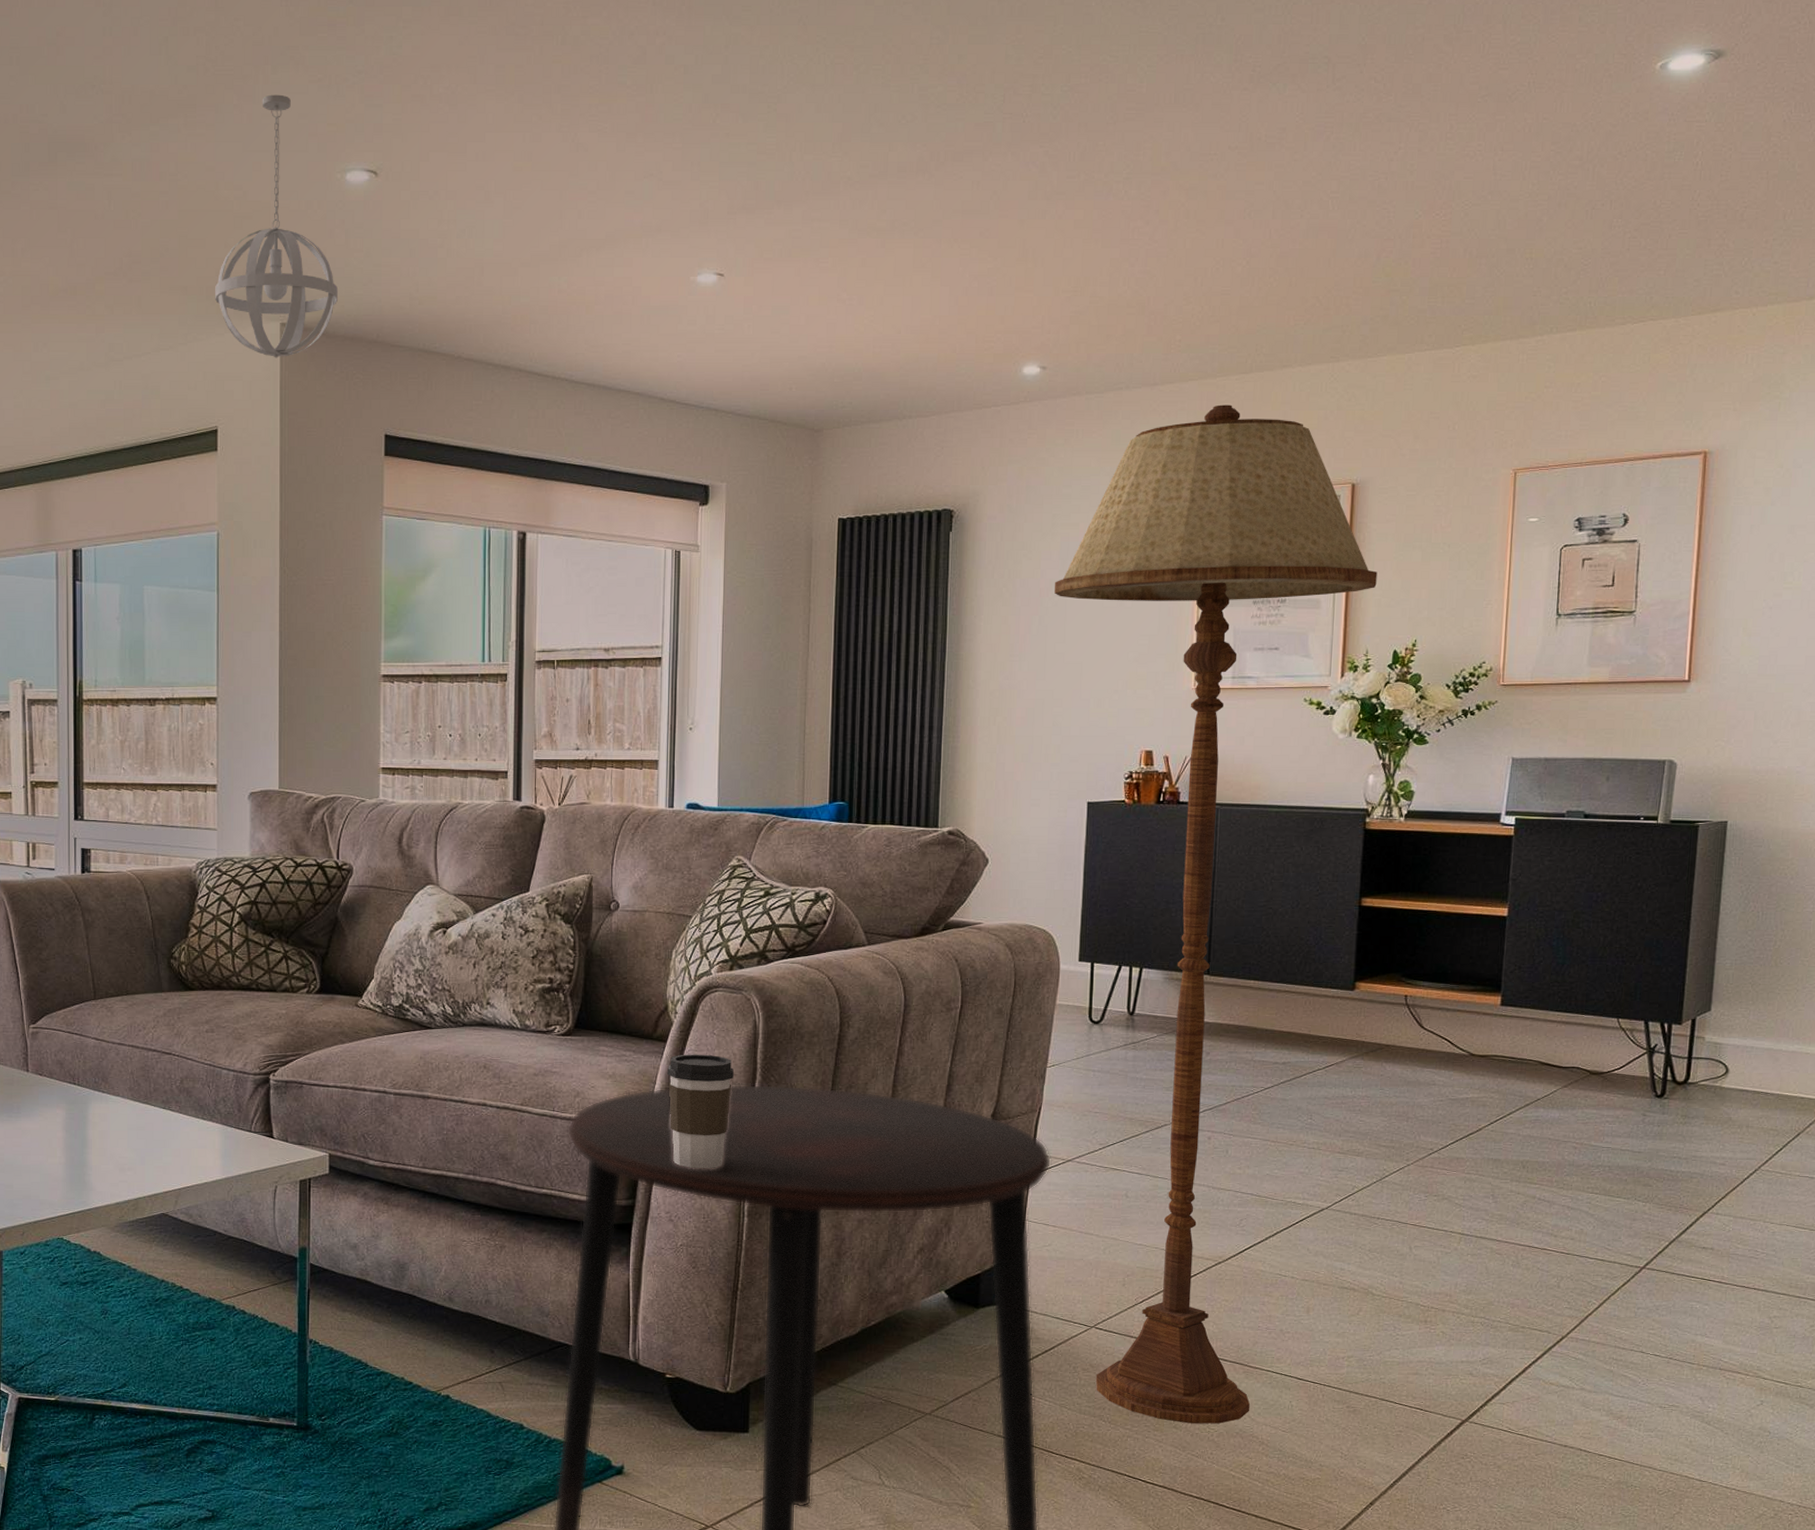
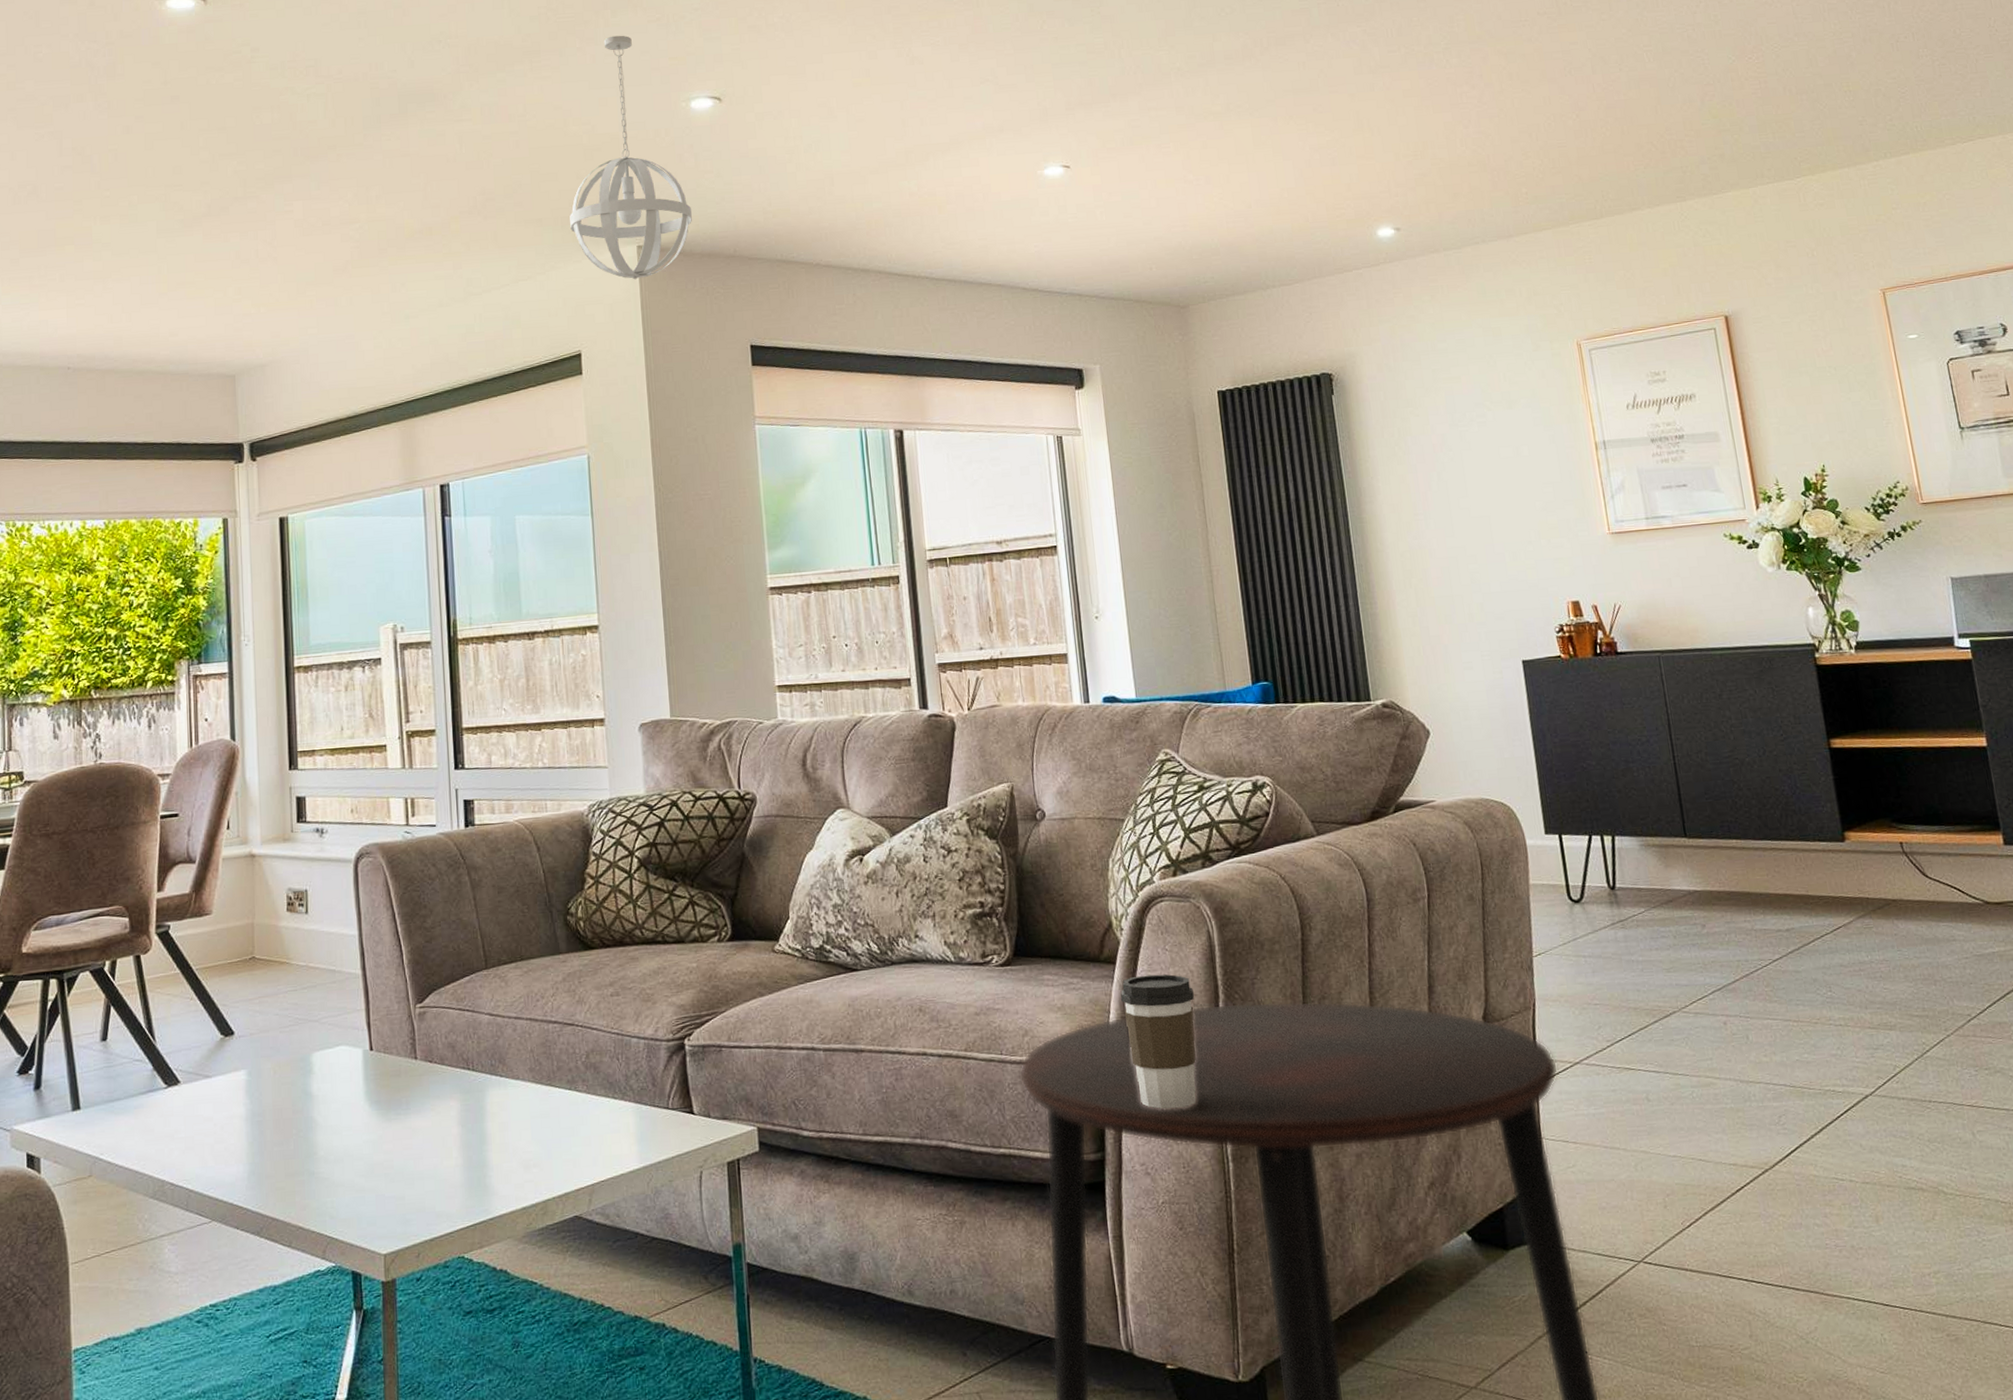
floor lamp: present [1055,404,1377,1424] -> none [1447,249,1838,1373]

